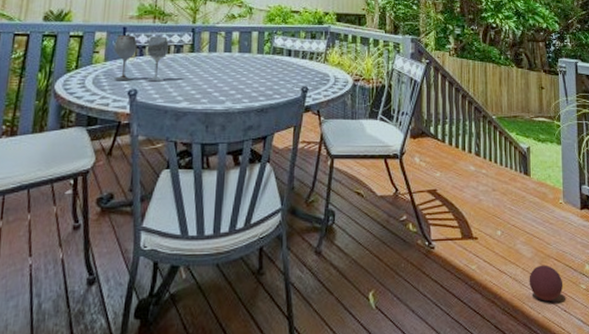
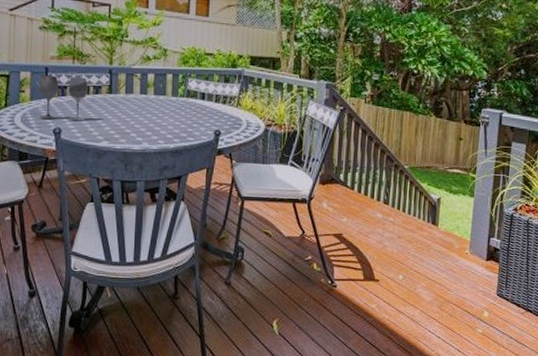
ball: present [529,265,564,302] -> none [426,308,460,341]

